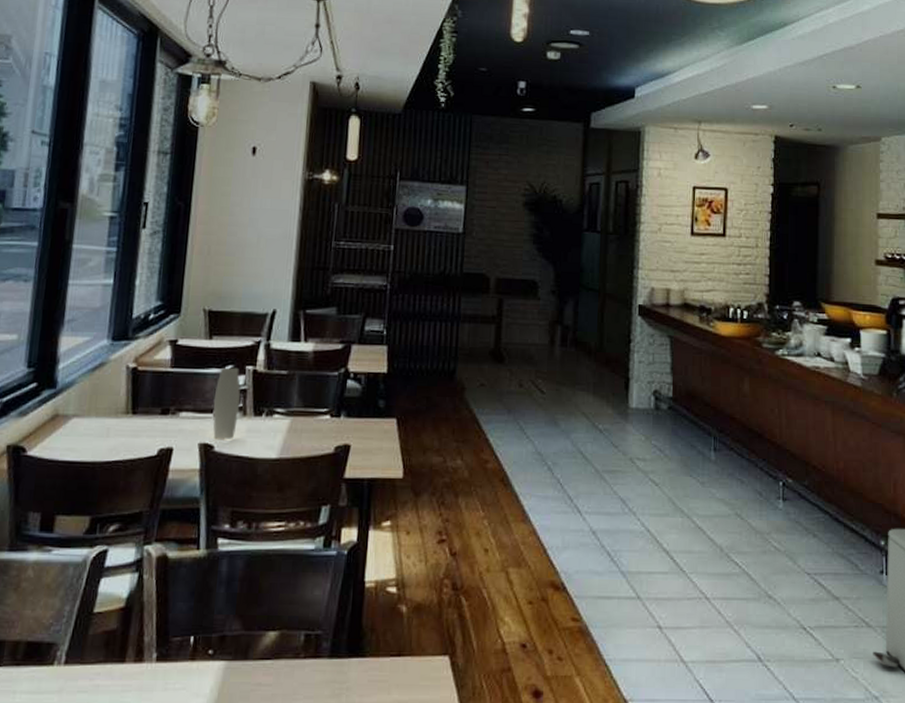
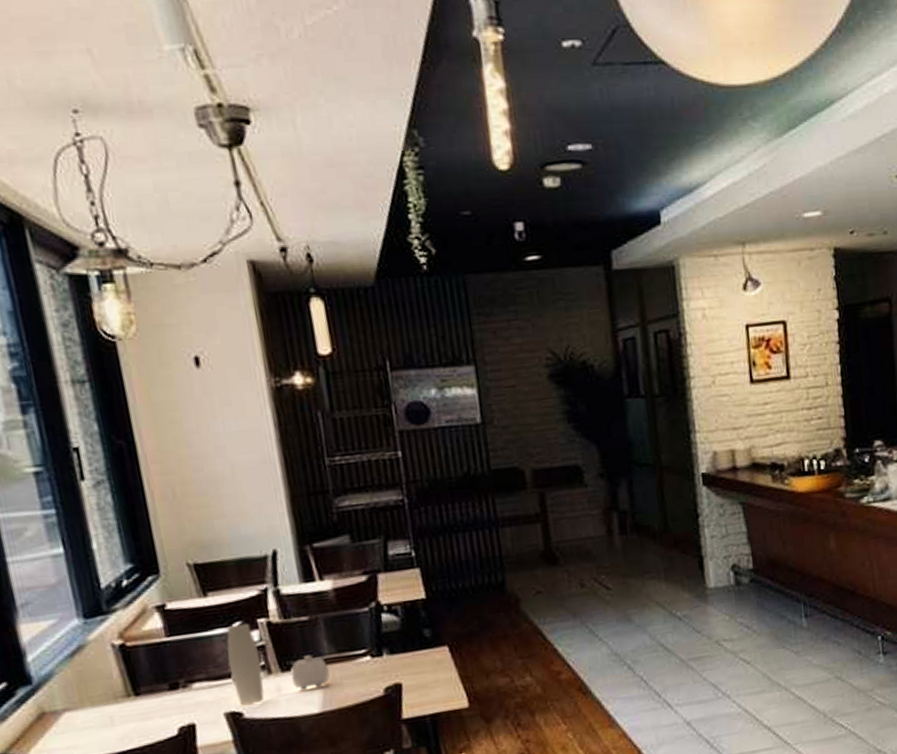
sugar bowl: none [260,404,294,437] -> present [291,654,331,692]

